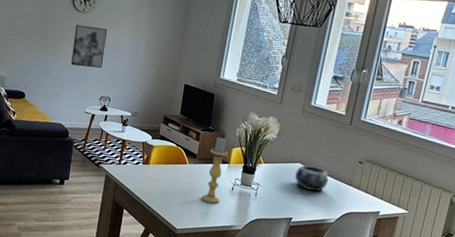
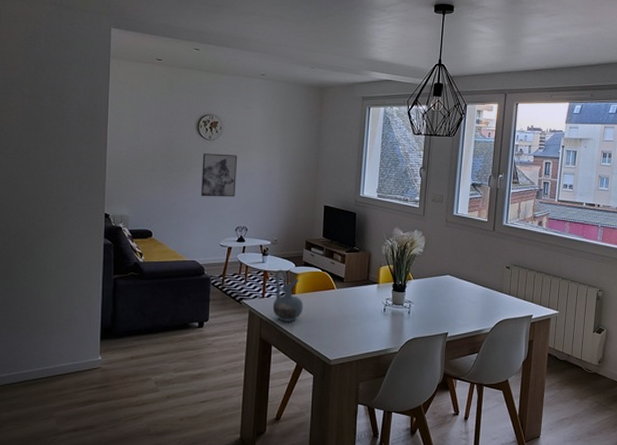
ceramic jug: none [127,140,156,190] -> present [272,269,303,322]
candle holder: present [201,137,228,204] -> none [353,257,376,328]
decorative bowl: present [295,164,329,191] -> none [446,276,479,301]

